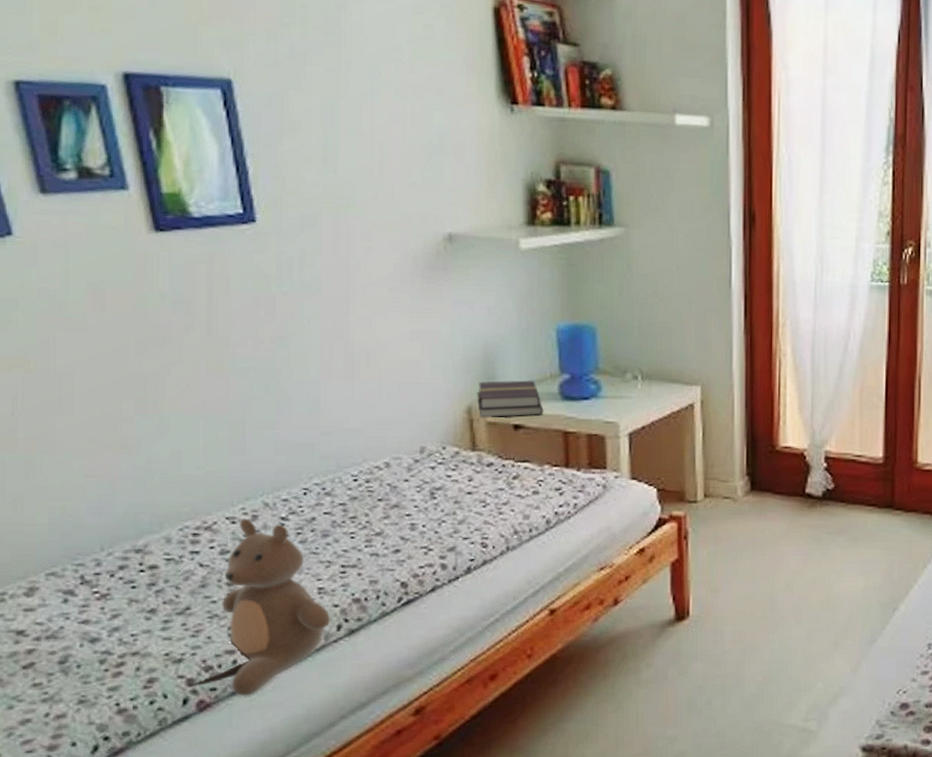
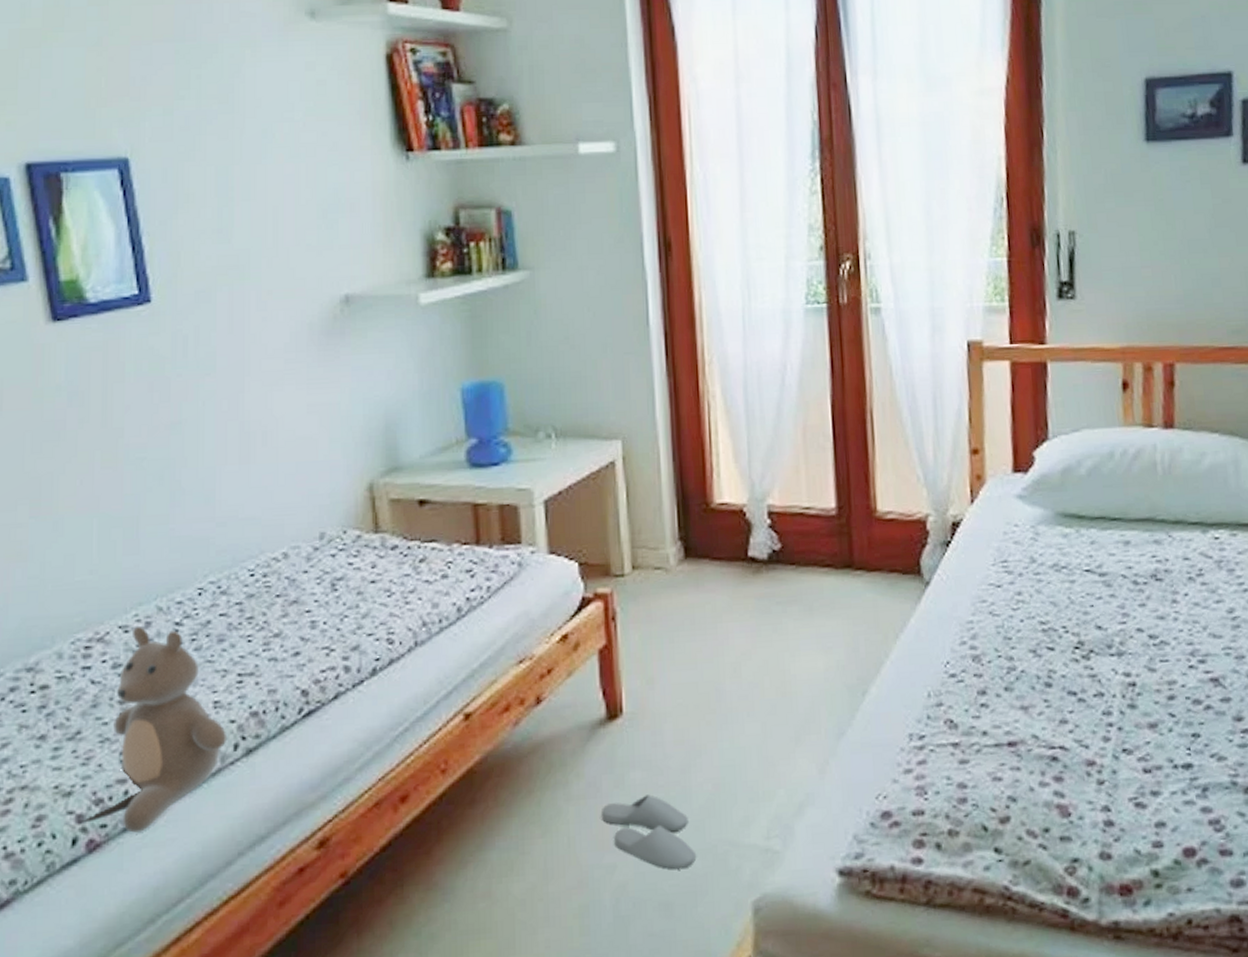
book: present [476,380,544,418] -> none [377,448,450,495]
slippers: none [667,682,746,742] -> present [602,794,697,869]

